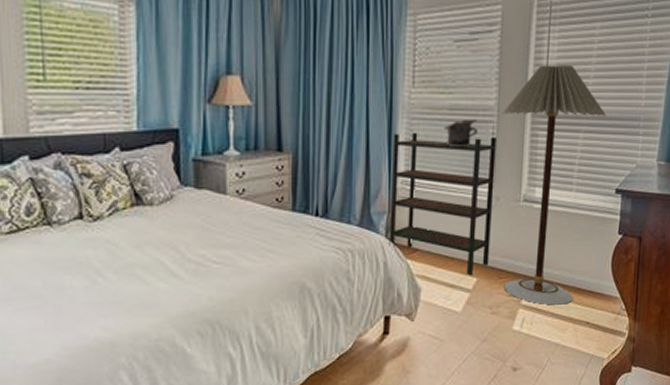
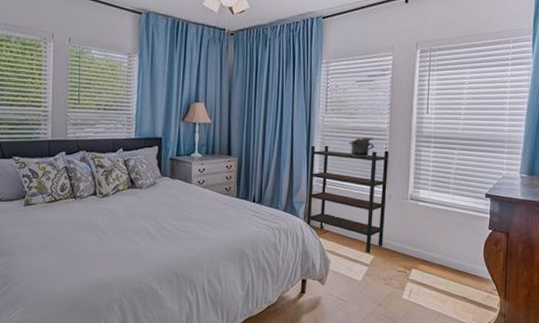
floor lamp: present [502,64,607,305] -> none [393,99,477,282]

